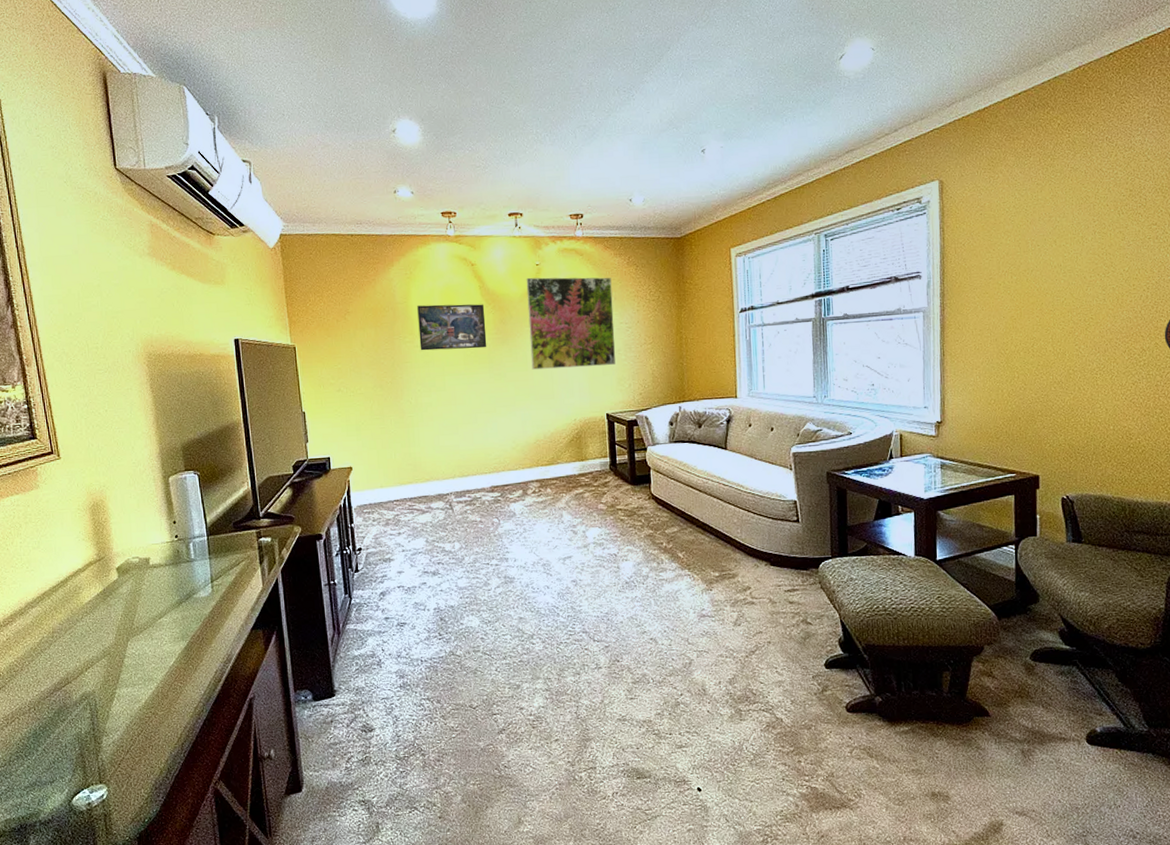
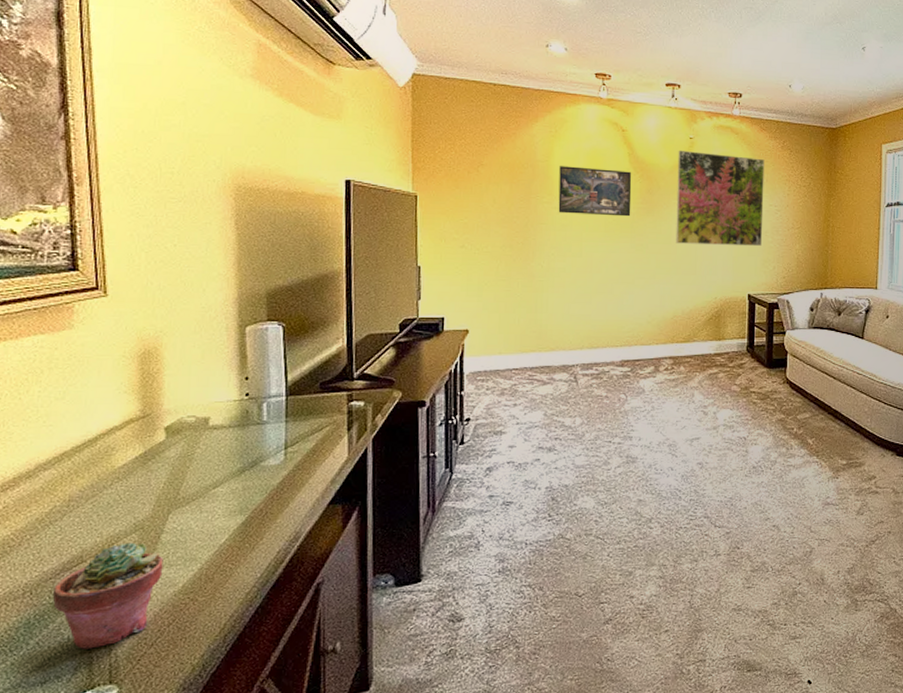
potted succulent: none [50,666,129,755] -> present [53,542,164,649]

